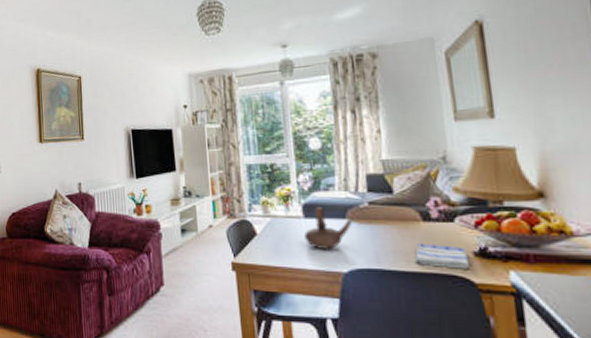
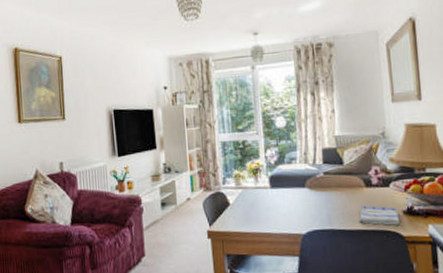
teapot: present [304,207,353,249] -> none [271,178,311,215]

